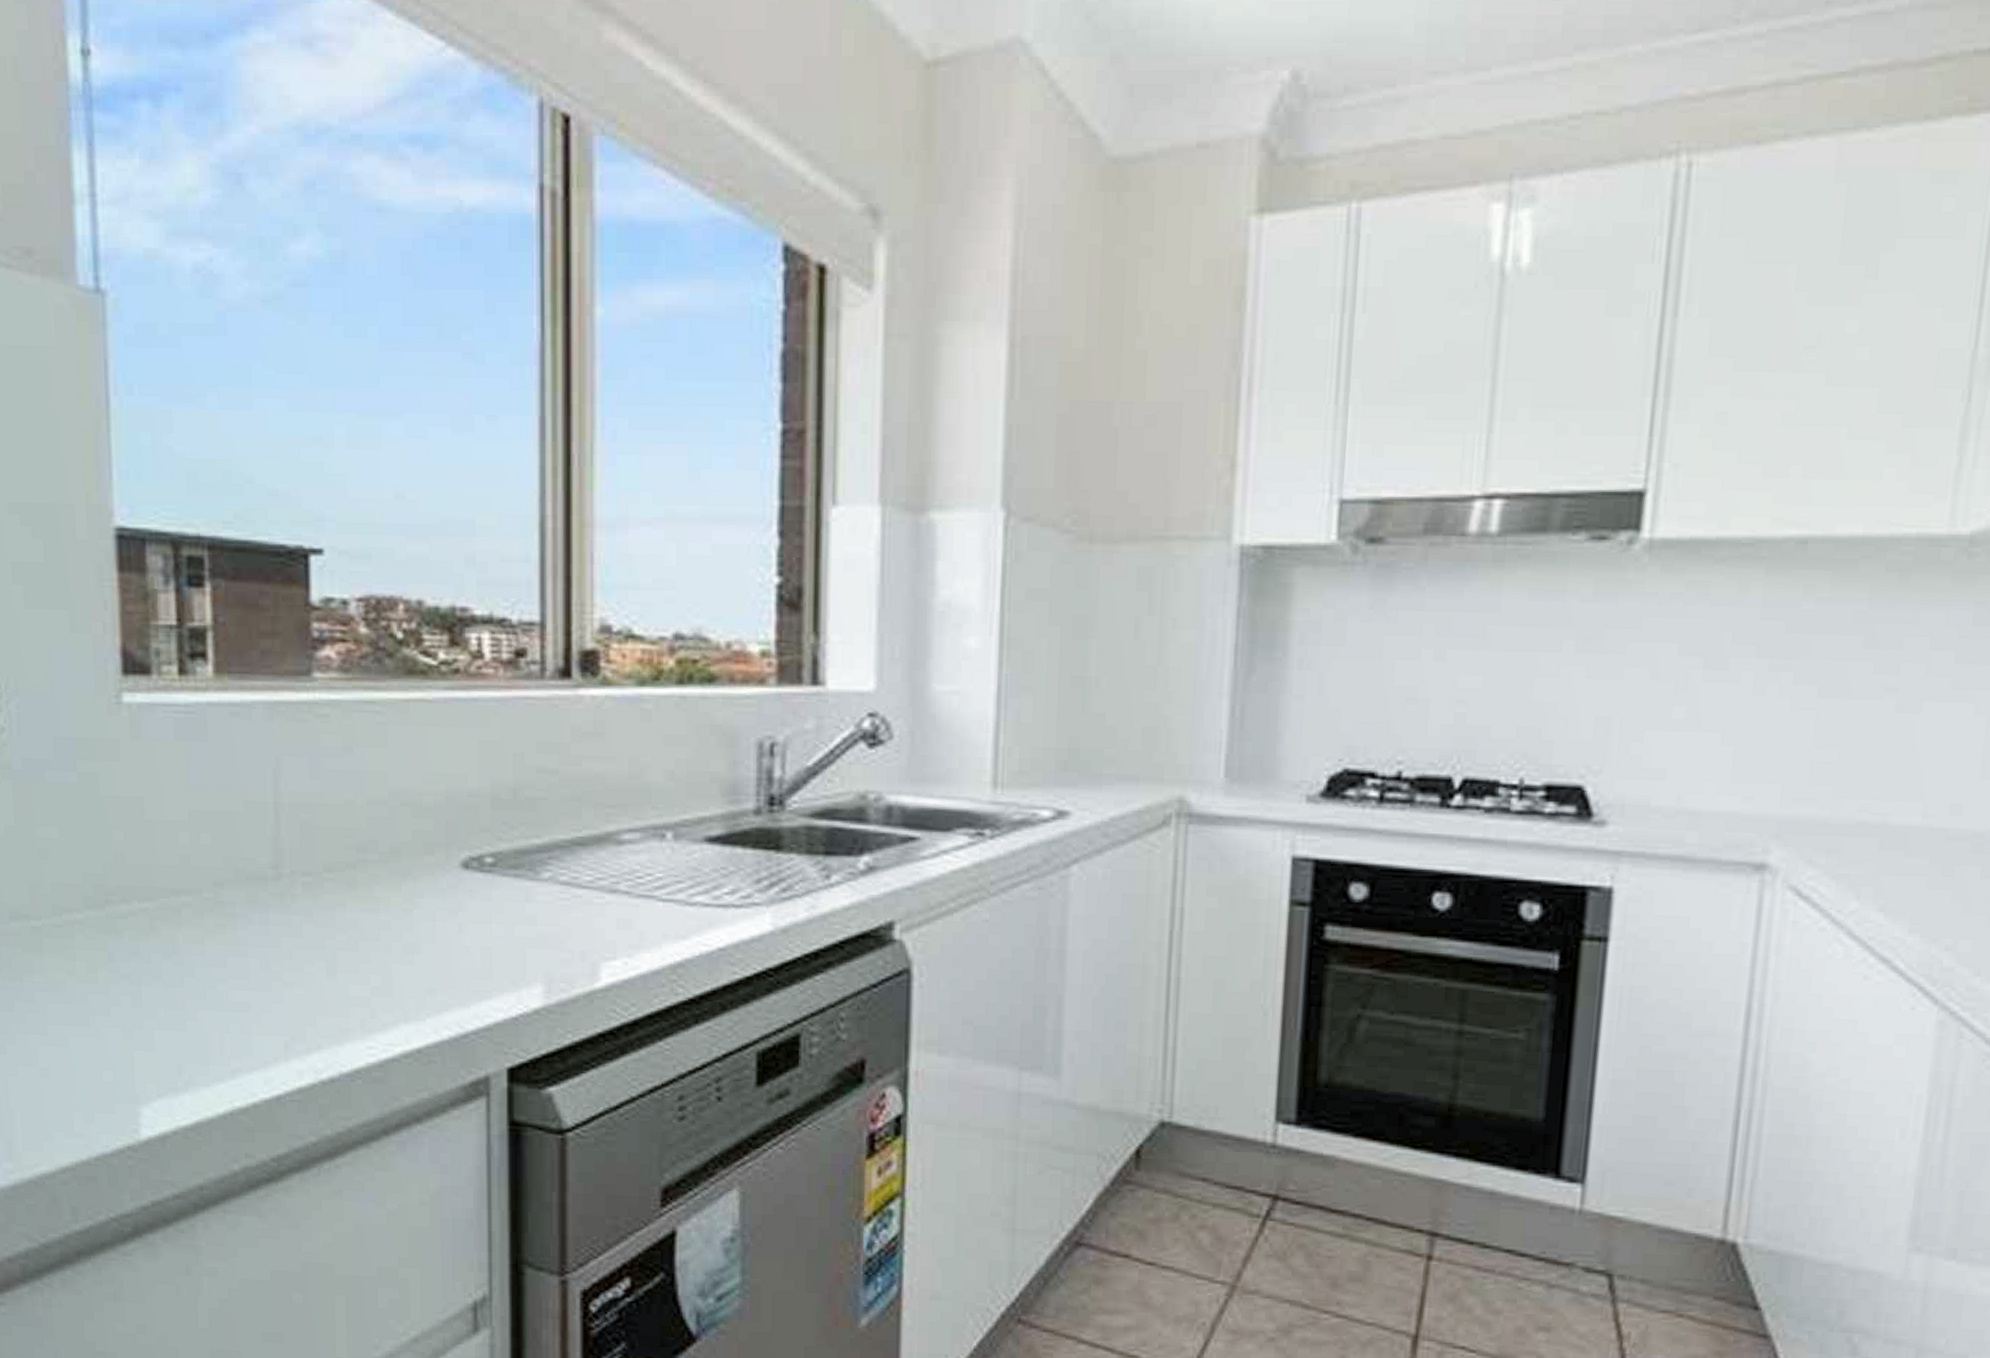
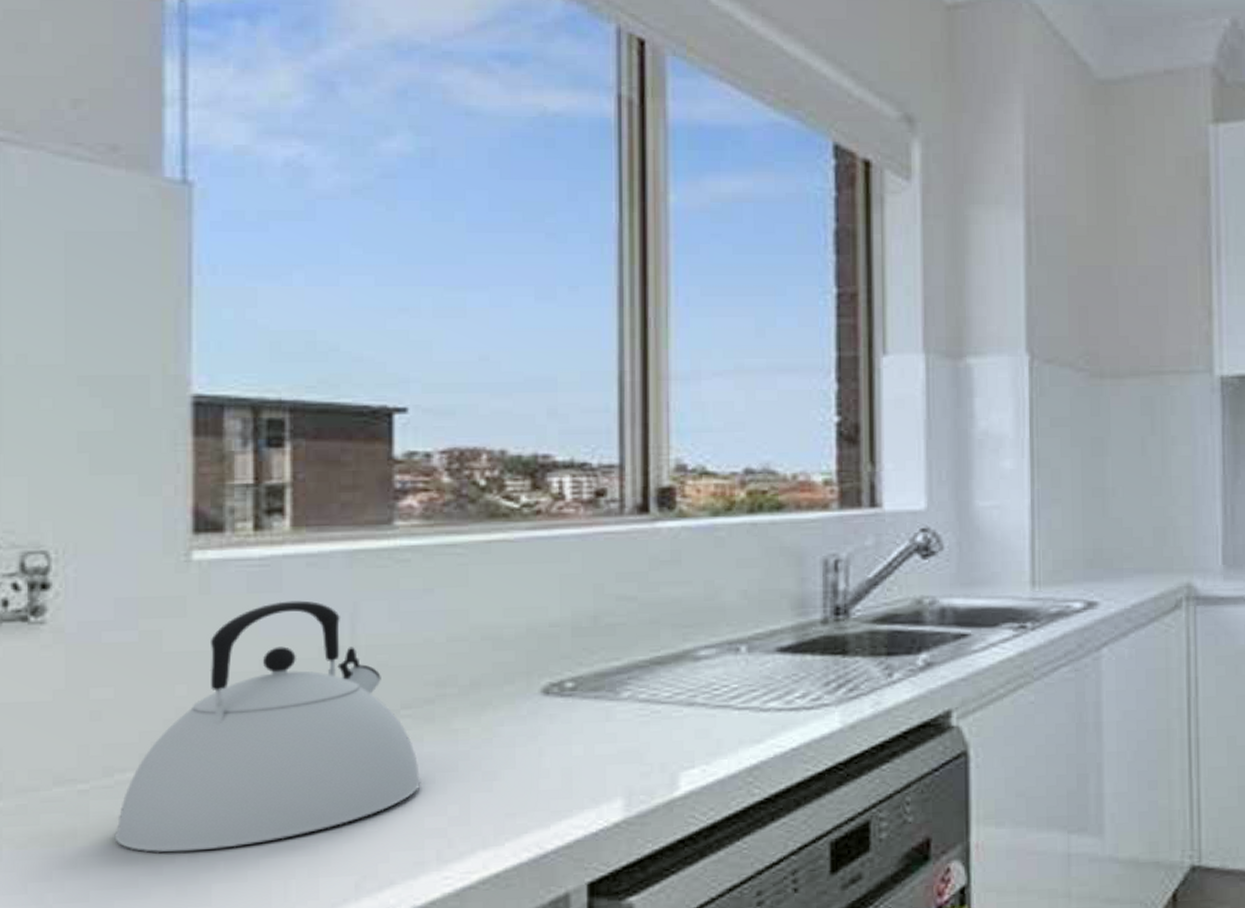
kettle: none [66,751,345,997] -> present [114,600,421,853]

